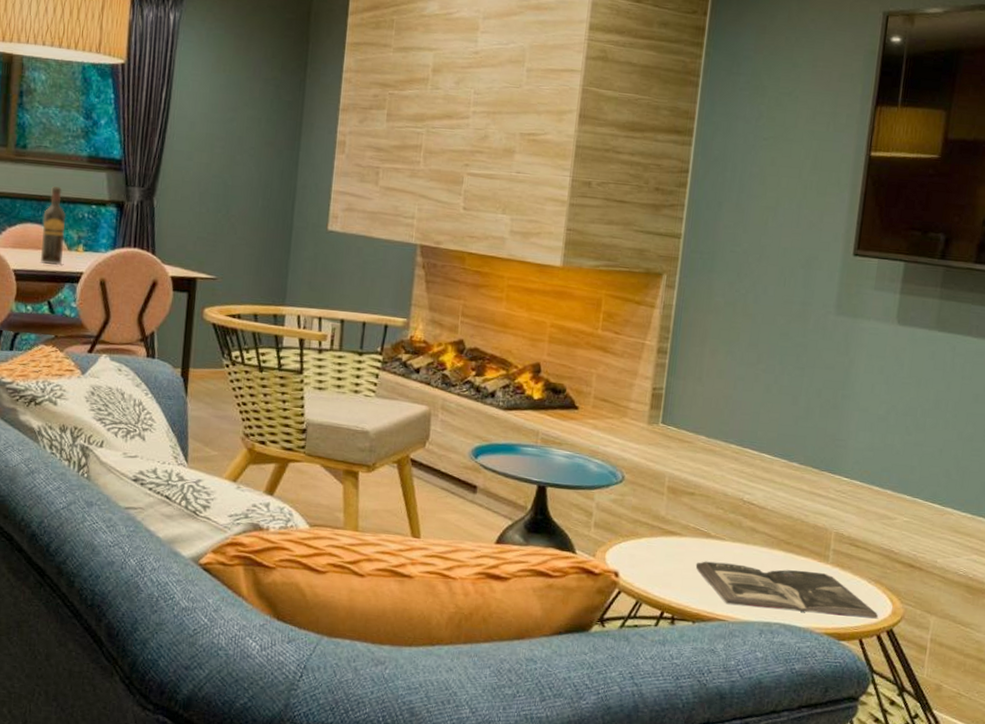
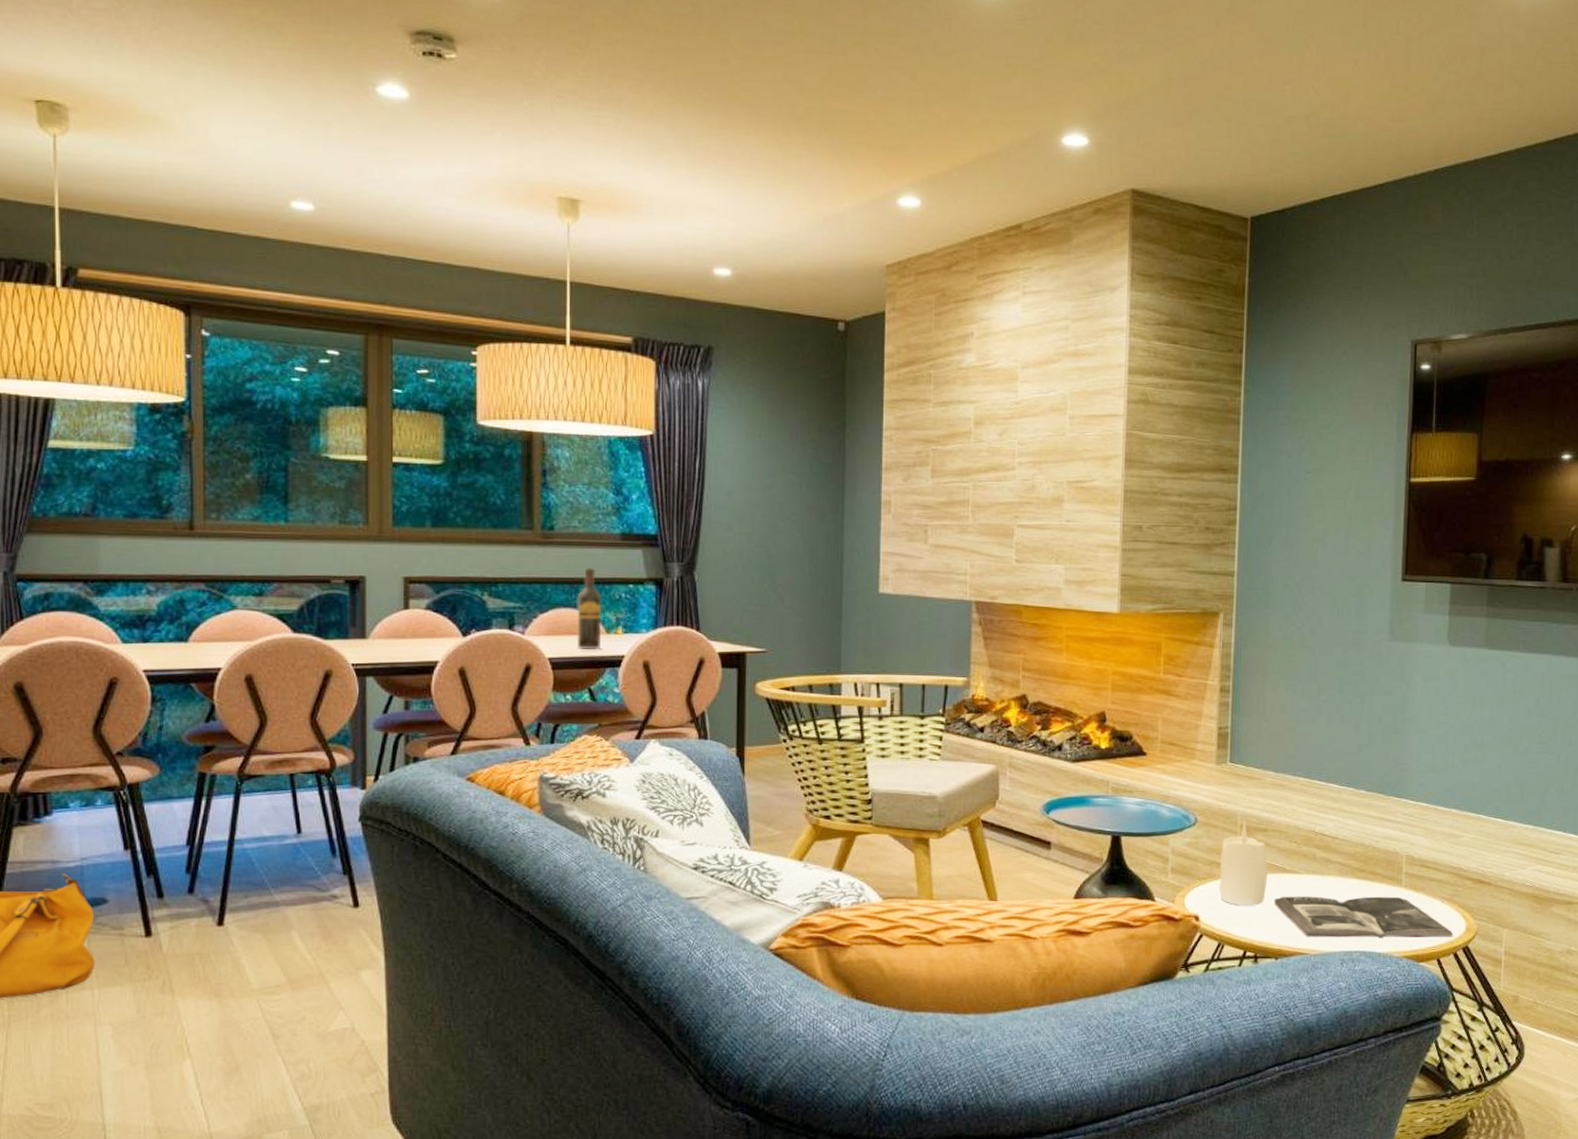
candle: none [641,480,692,569] -> present [1219,818,1268,907]

